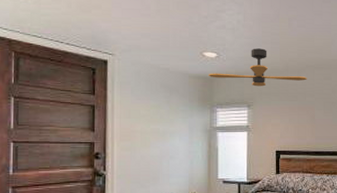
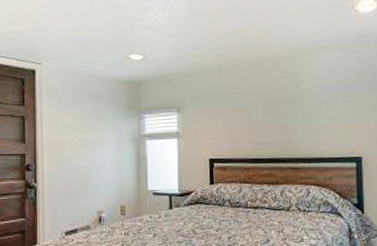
ceiling fan: present [208,48,307,87] -> none [135,46,242,89]

